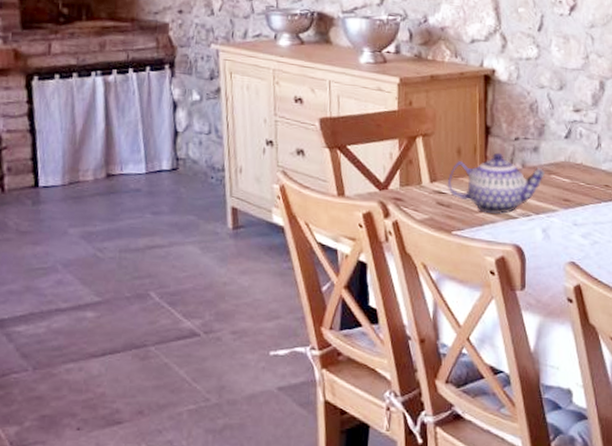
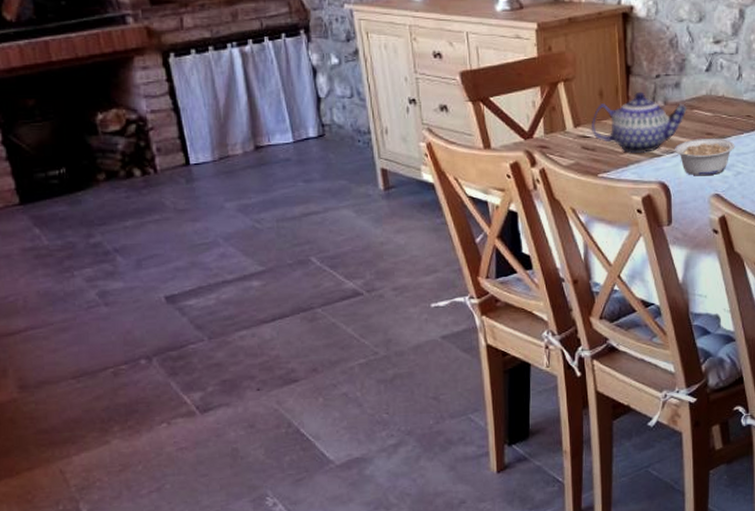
legume: none [531,204,593,243] -> present [675,139,735,176]

